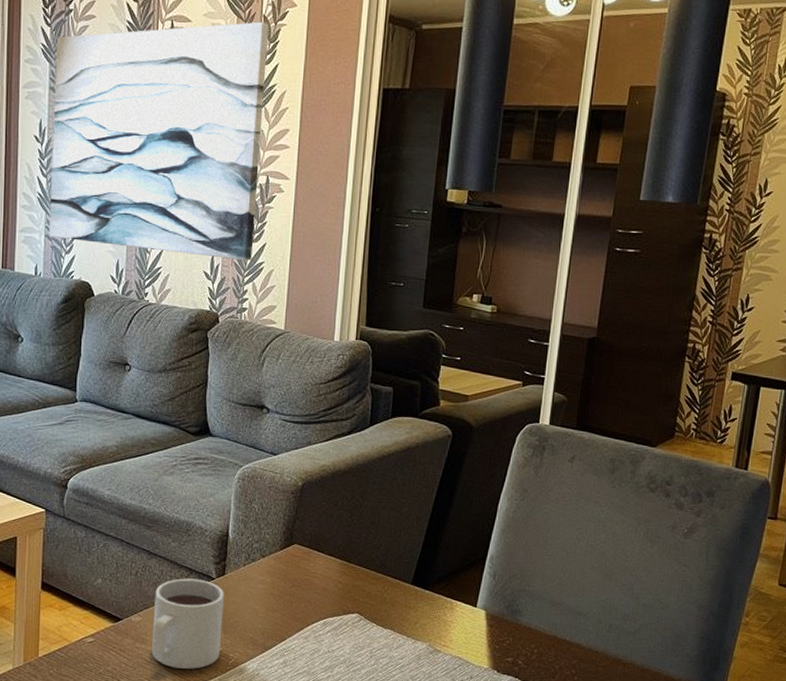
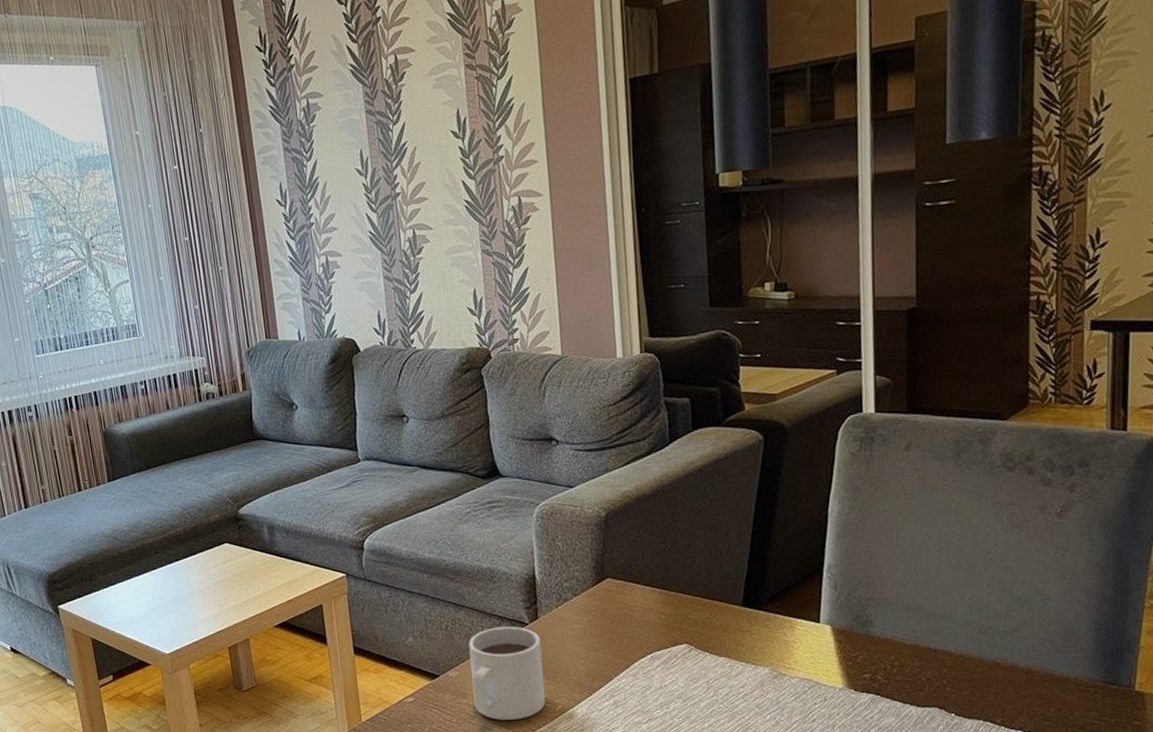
wall art: present [48,21,269,261] -> none [283,34,516,300]

